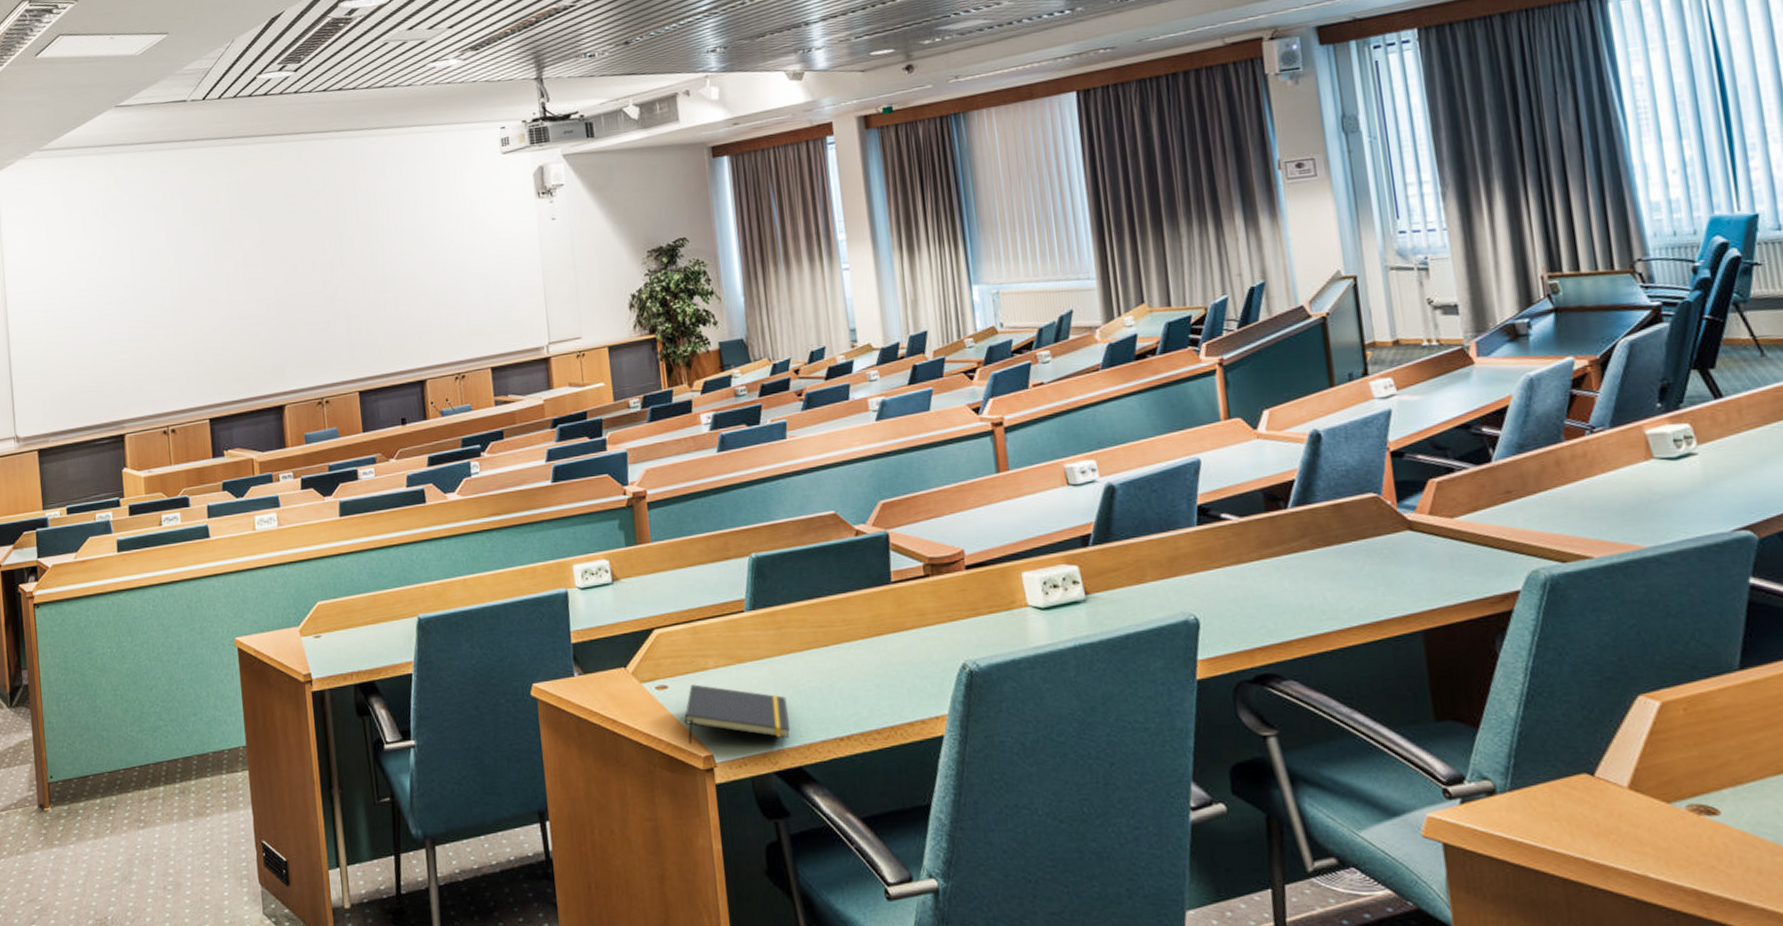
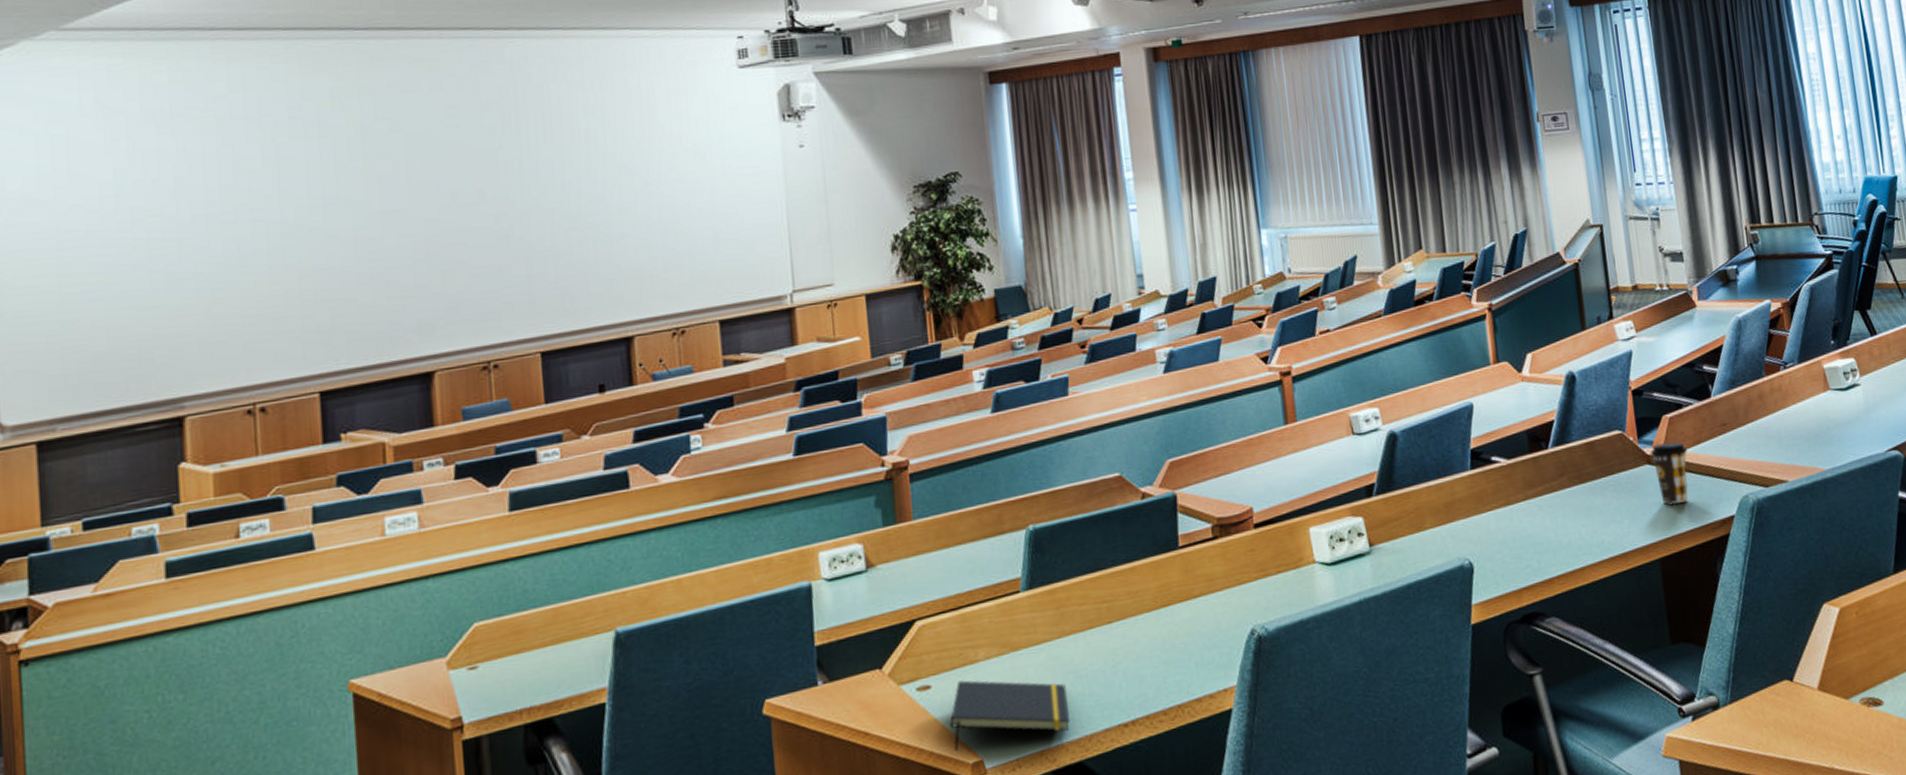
coffee cup: none [1412,508,1460,575] -> present [1650,442,1688,505]

